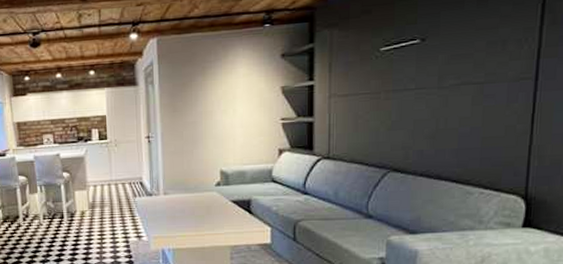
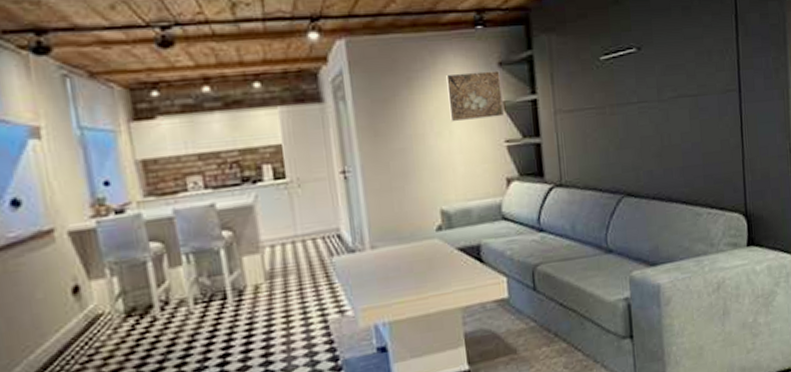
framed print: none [235,61,283,103] -> present [446,70,505,123]

